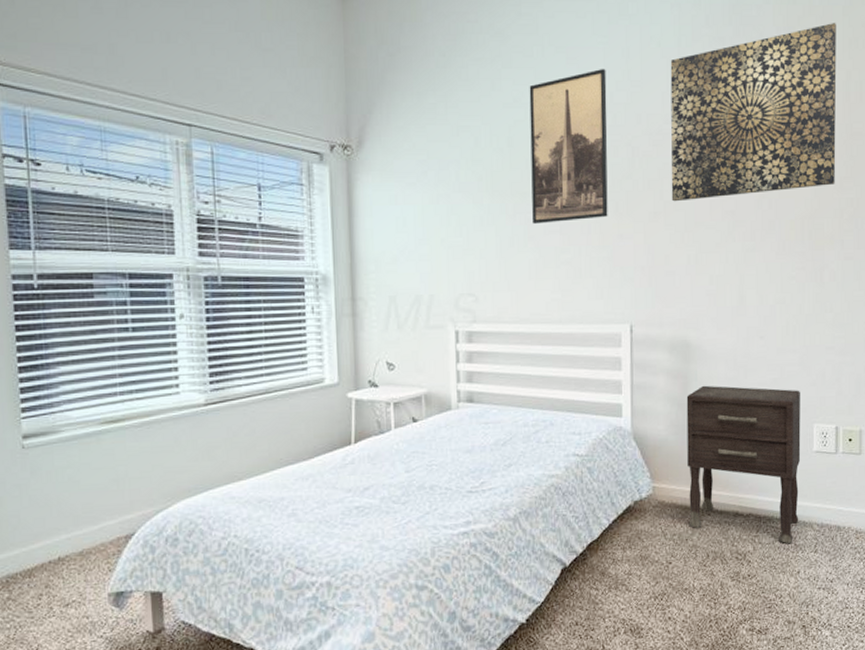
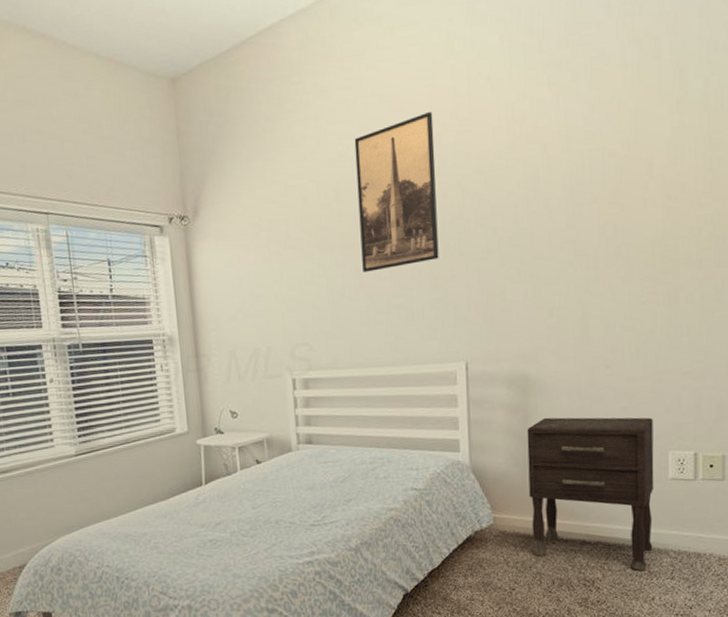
wall art: present [670,23,837,202] -> none [501,27,692,238]

